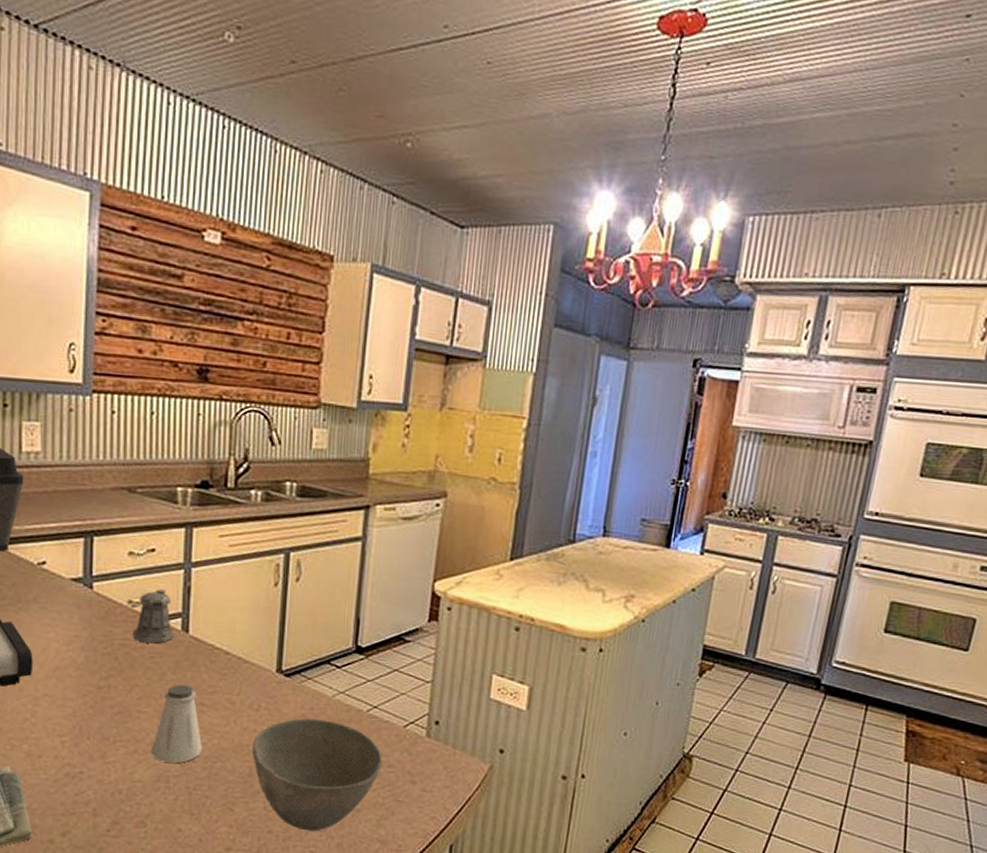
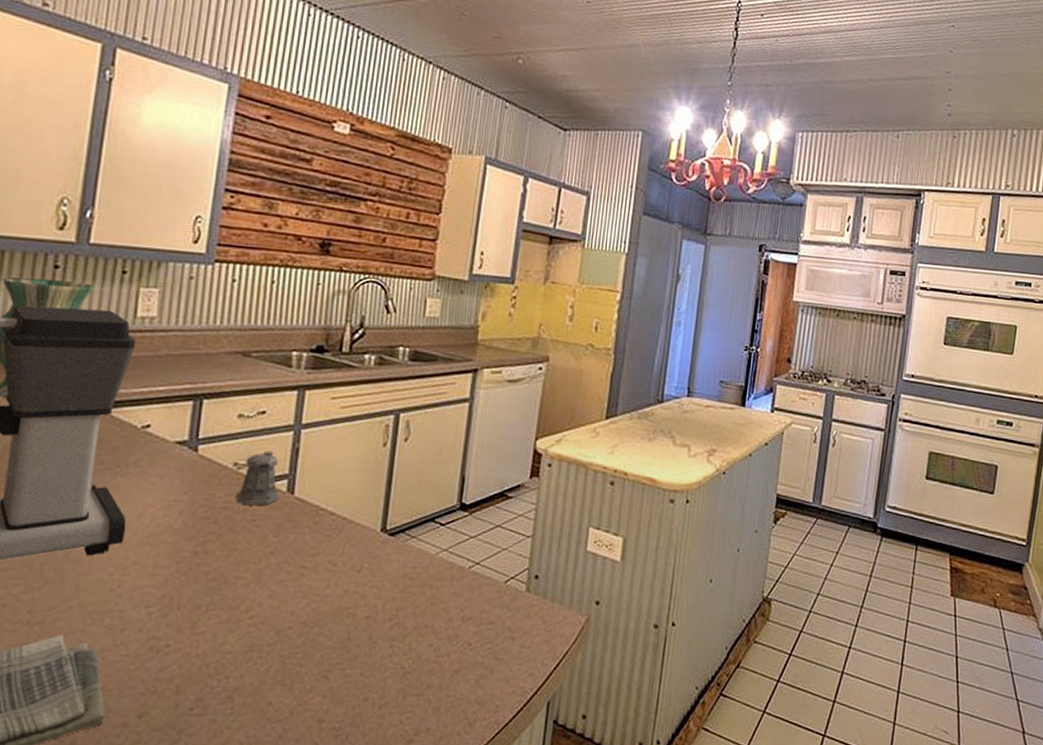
saltshaker: present [150,684,202,763] -> none [244,547,300,630]
bowl: present [251,718,382,832] -> none [351,578,483,696]

